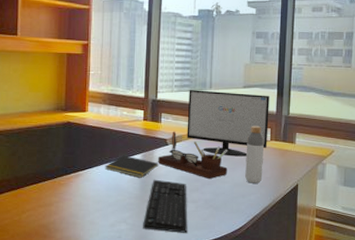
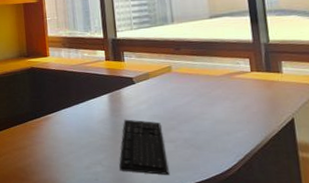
notepad: present [105,155,159,178] -> none [72,96,128,118]
desk organizer: present [158,131,228,179] -> none [126,69,206,116]
computer monitor: present [187,90,269,157] -> none [149,23,248,92]
bottle: present [245,126,264,183] -> none [222,57,248,119]

